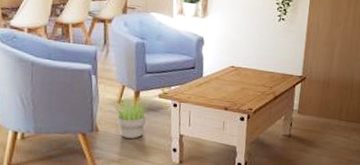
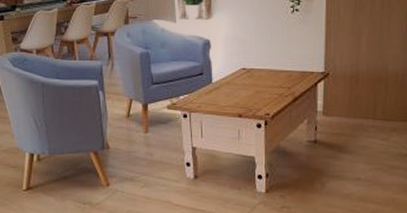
potted plant: present [109,94,153,139] -> none [118,107,162,154]

